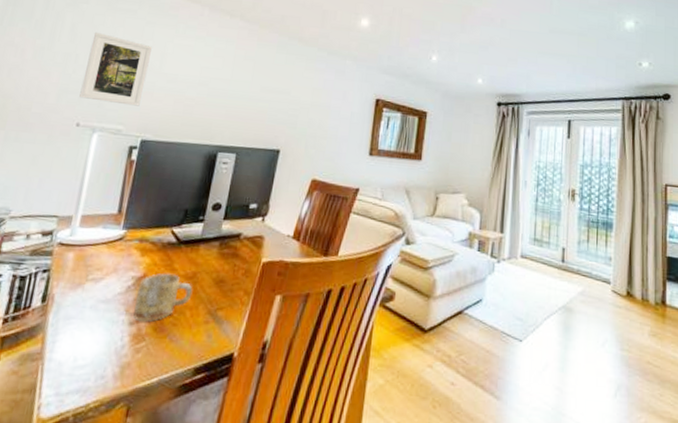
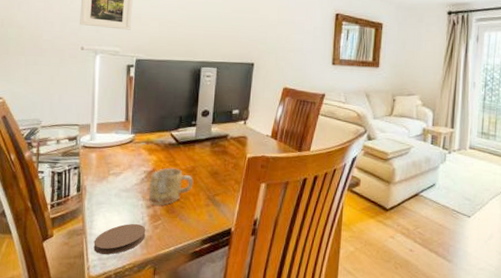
coaster: none [50,345,124,388] -> present [93,223,146,255]

